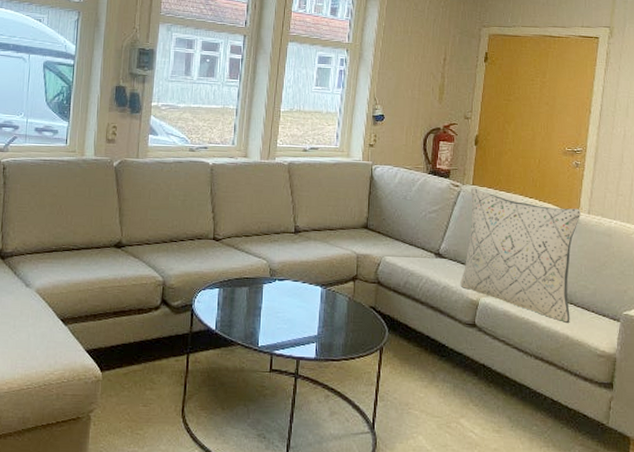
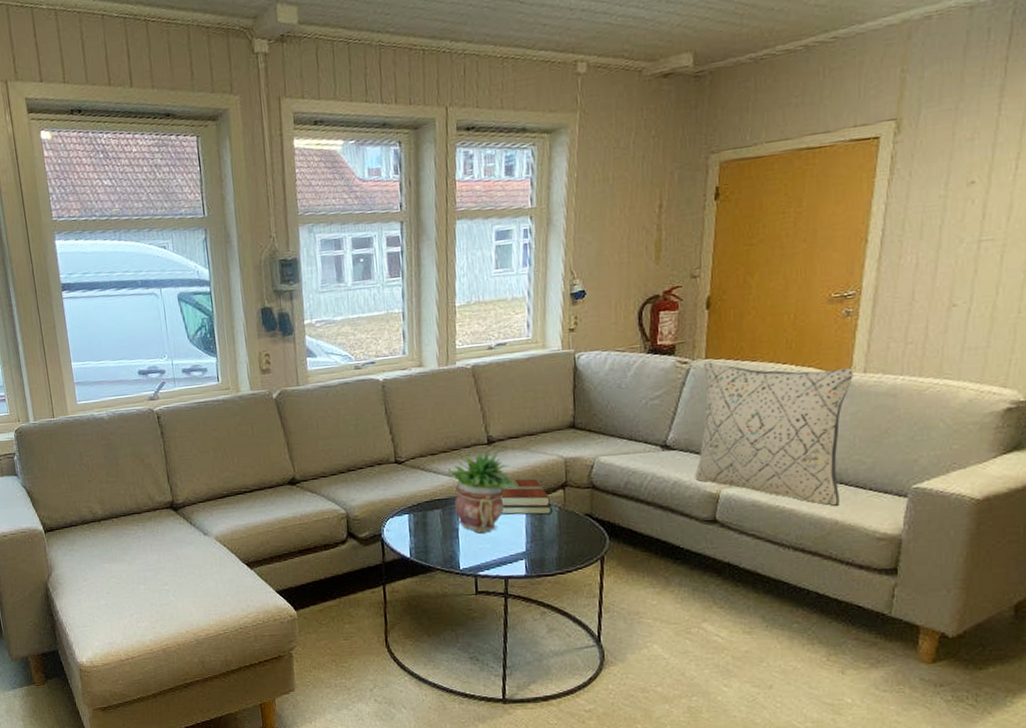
potted plant: none [257,236,316,314] -> present [447,449,518,534]
books: none [300,267,343,303] -> present [501,478,552,515]

